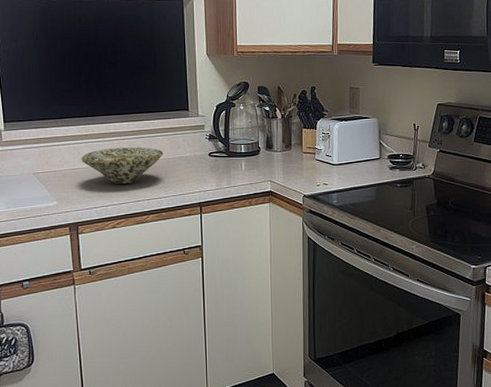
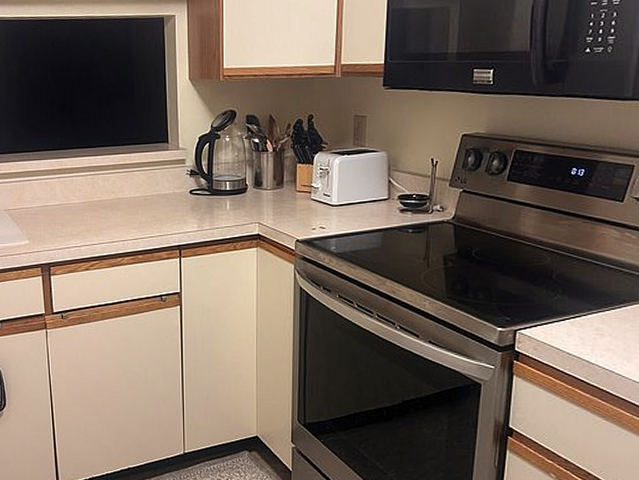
bowl: present [81,147,164,185] -> none [53,183,141,224]

